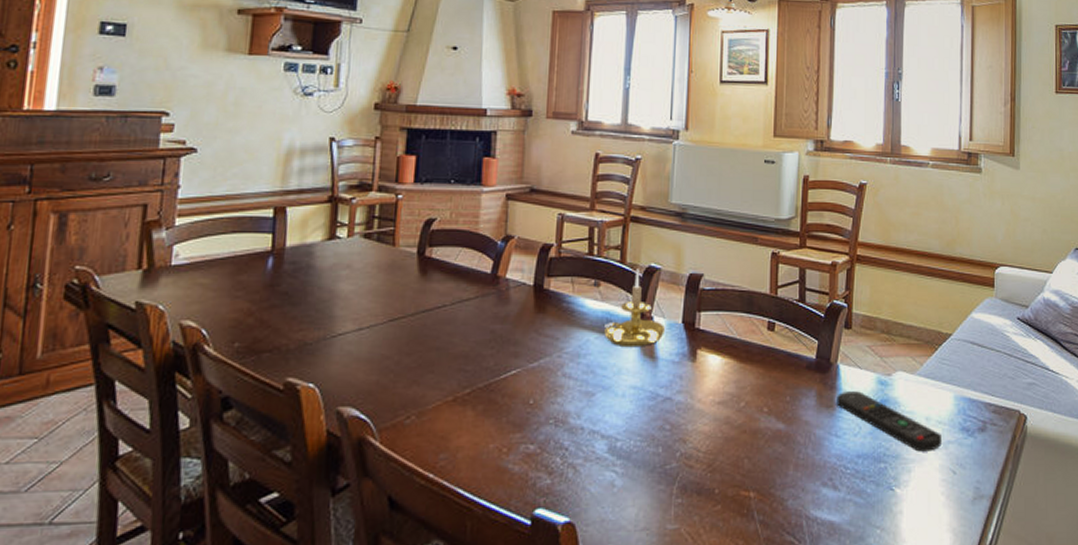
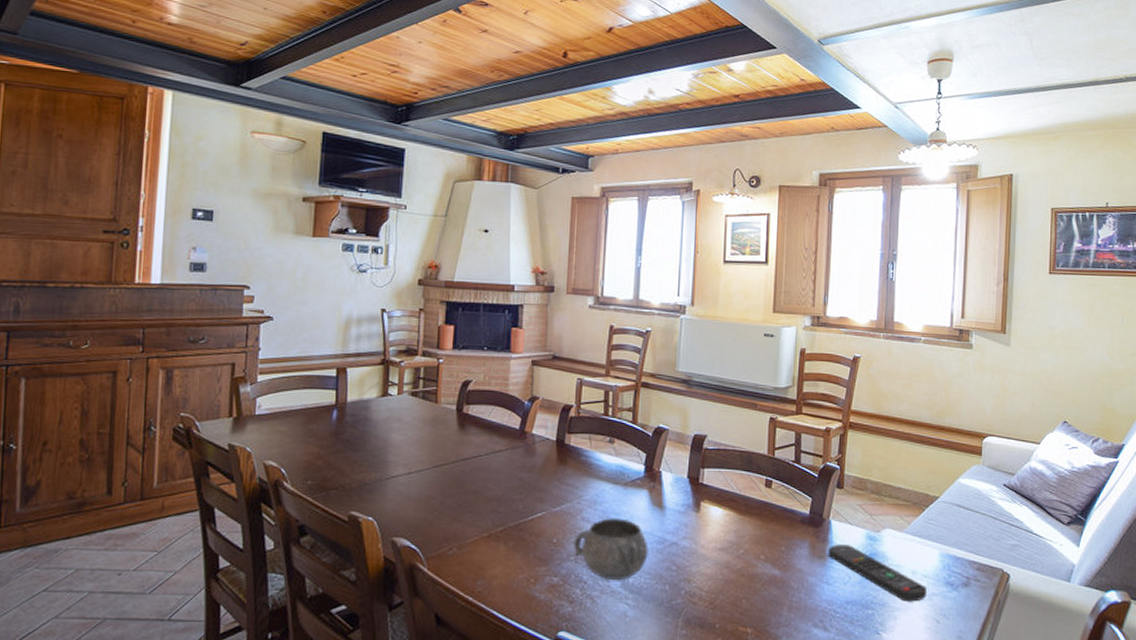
decorative bowl: none [552,371,640,446] -> present [573,517,650,581]
candle holder: present [604,269,666,348] -> none [618,429,673,498]

